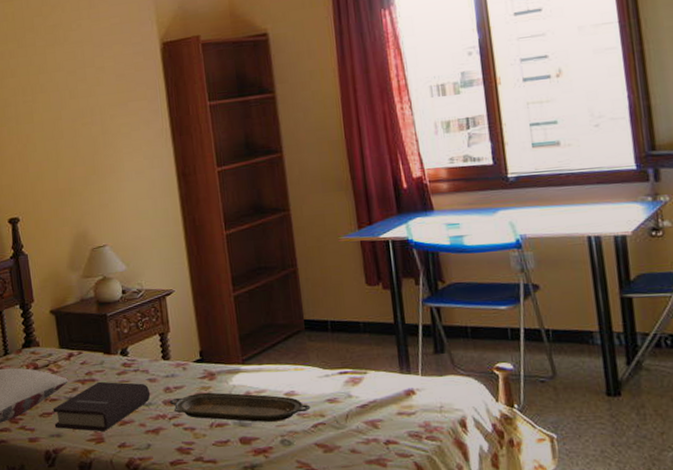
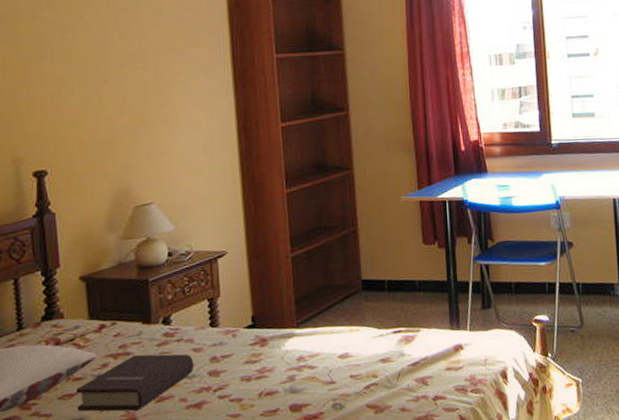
serving tray: present [169,392,311,422] -> none [215,358,364,388]

